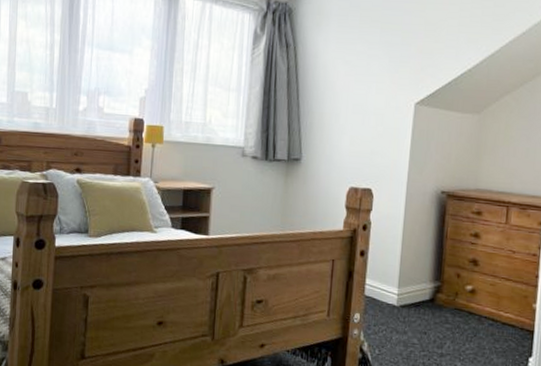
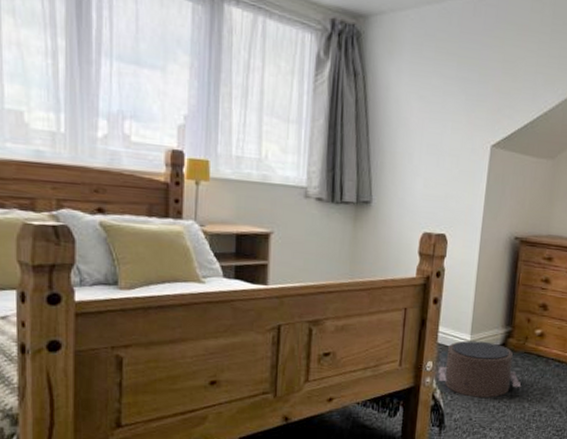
pouf: none [365,293,453,355] -> present [438,340,522,398]

